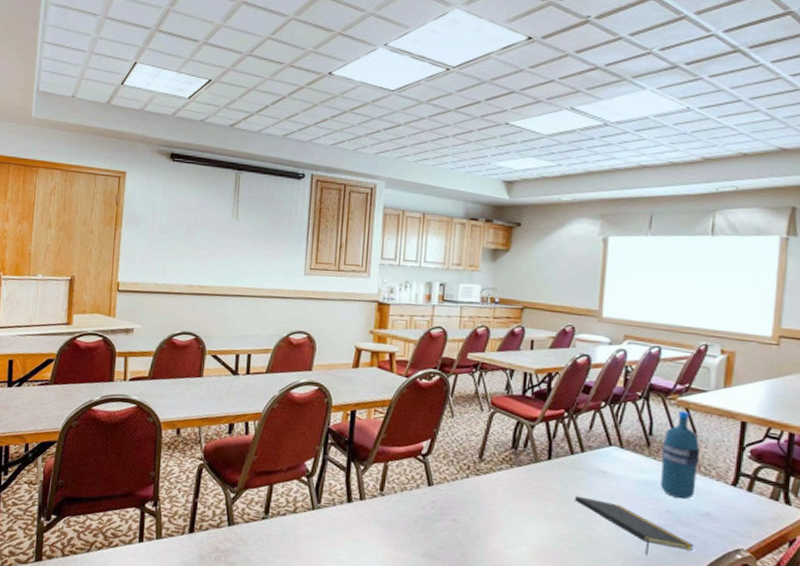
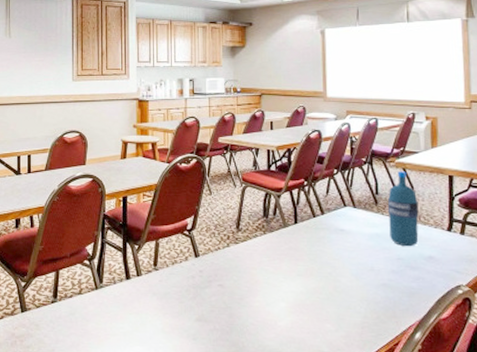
notepad: present [574,496,695,556] -> none [320,253,424,299]

